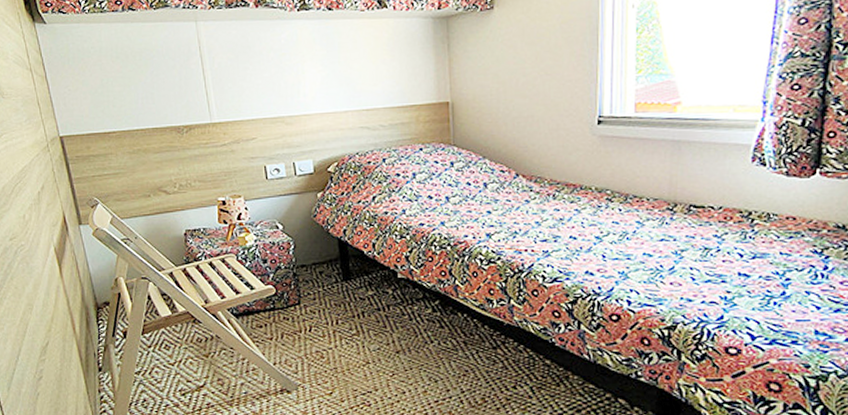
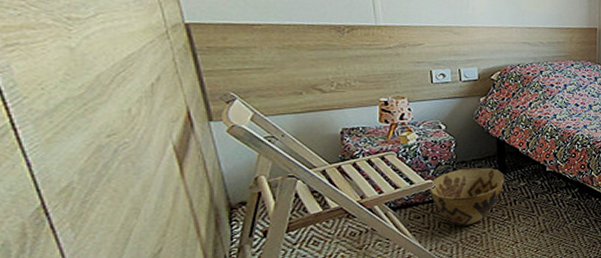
woven basket: none [269,273,350,339] -> present [428,168,505,226]

